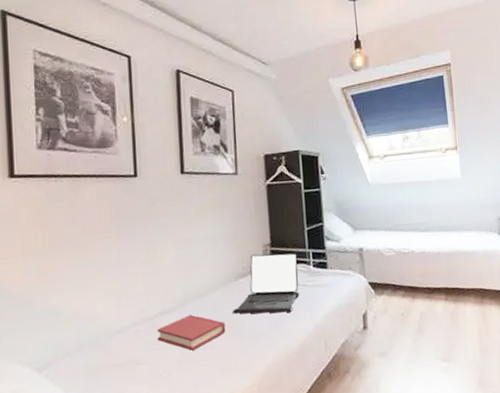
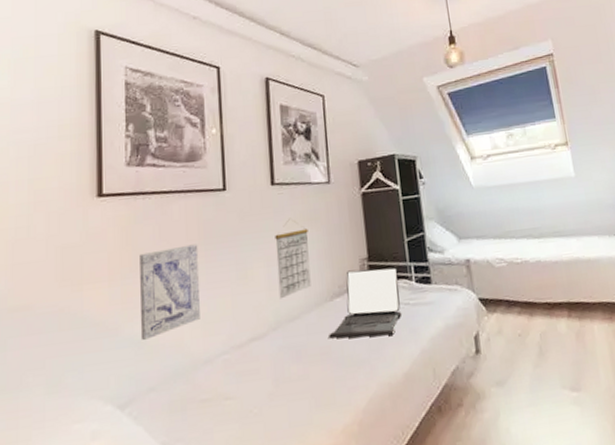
wall art: none [53,225,114,311] -> present [140,244,201,340]
hardback book: present [157,314,226,351] -> none [247,340,322,382]
calendar: none [184,206,217,278] -> present [275,219,311,299]

